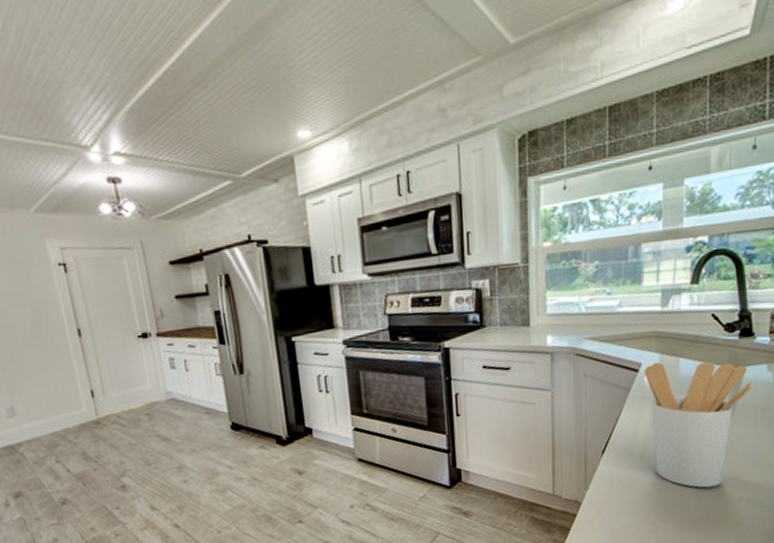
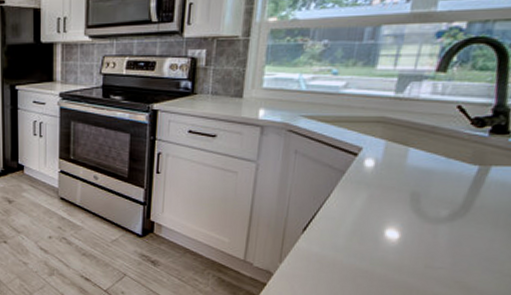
utensil holder: present [645,361,753,488] -> none [361,149,500,285]

